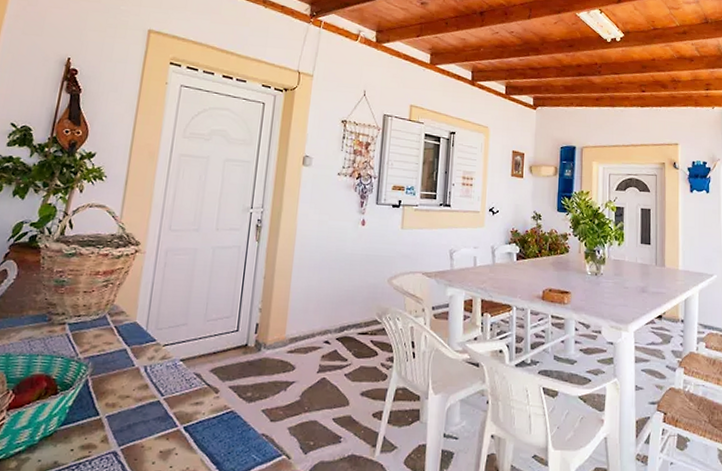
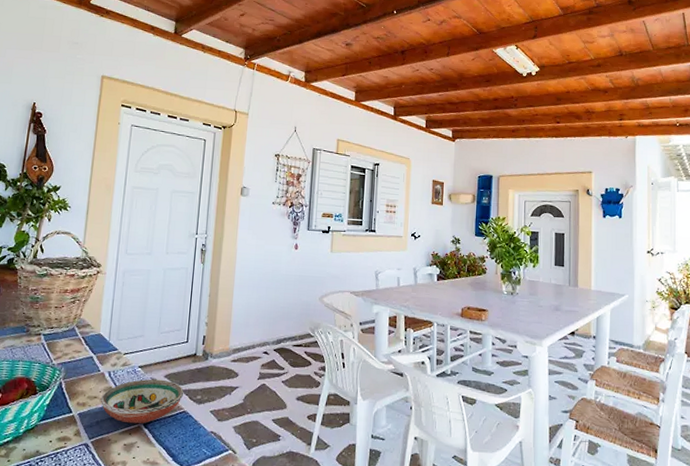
decorative bowl: none [133,374,232,427] -> present [100,379,184,424]

